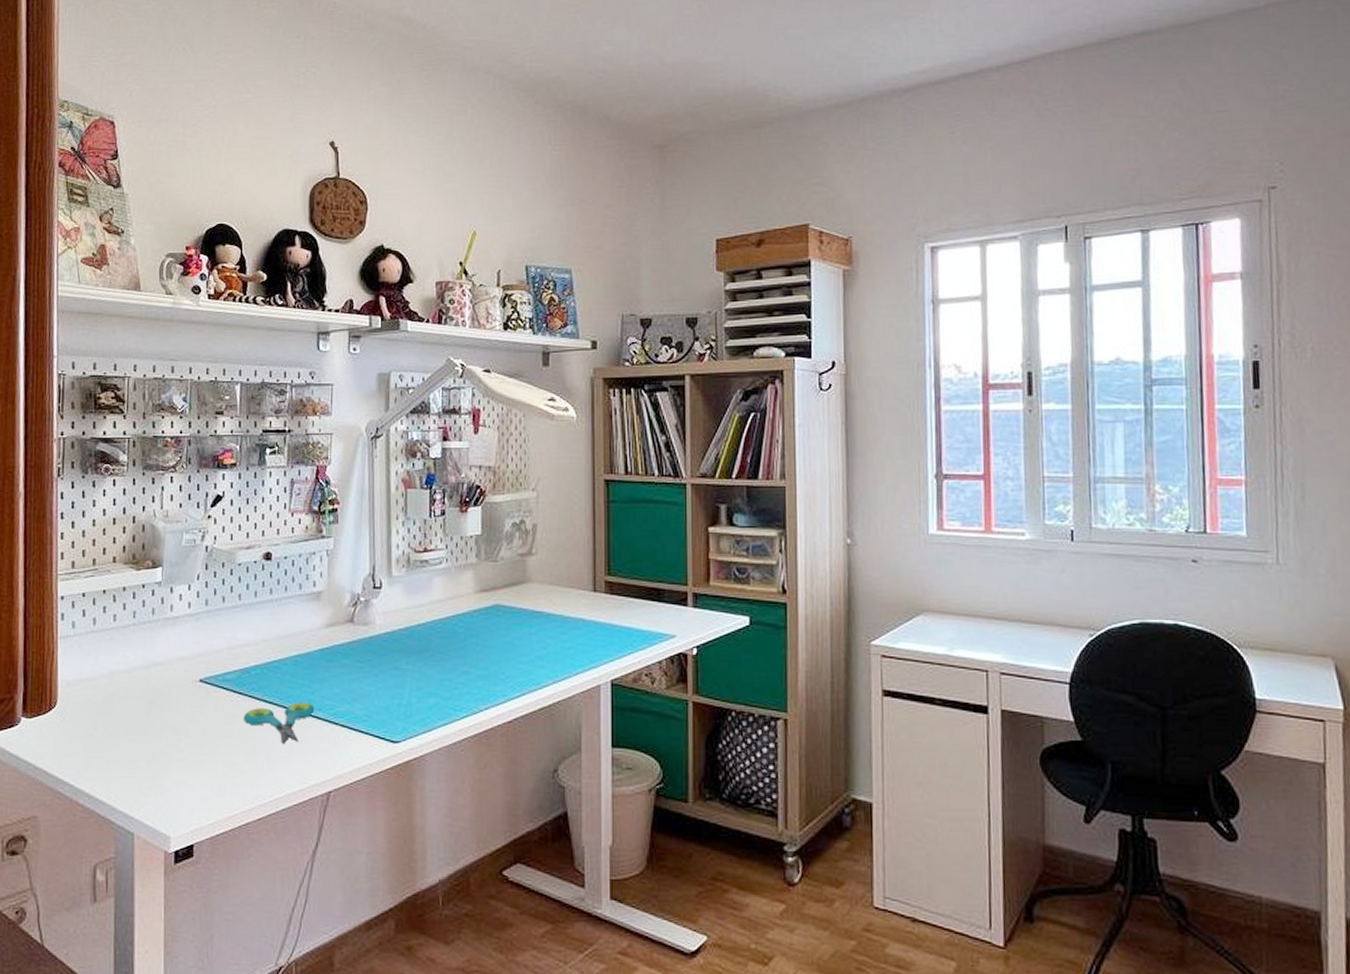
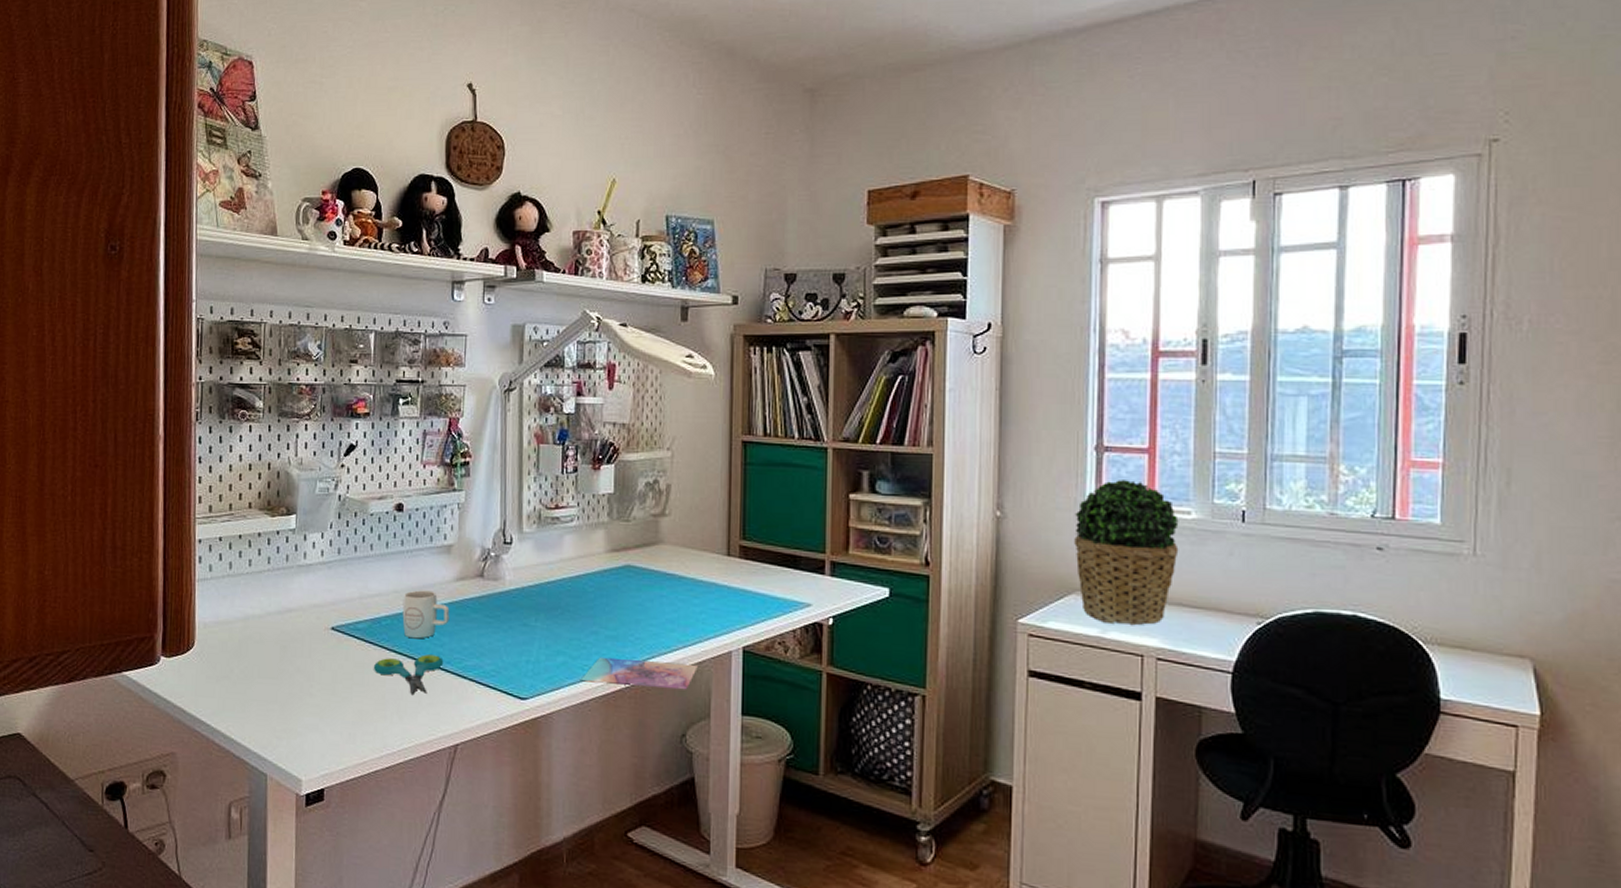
mug: none [272,638,320,687] -> present [402,590,450,639]
fabric swatch: none [453,696,568,726] -> present [581,657,698,690]
potted plant: none [919,505,1016,643] -> present [1074,480,1179,626]

